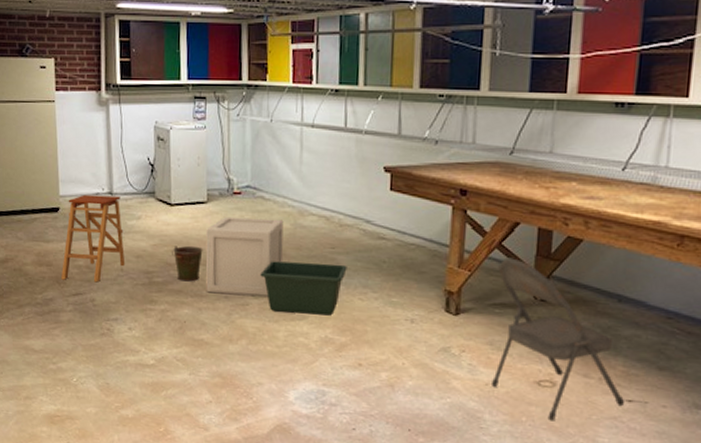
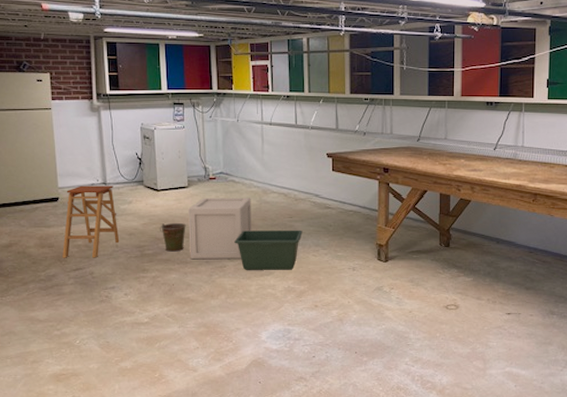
folding chair: present [492,257,625,421] -> none [414,217,506,334]

